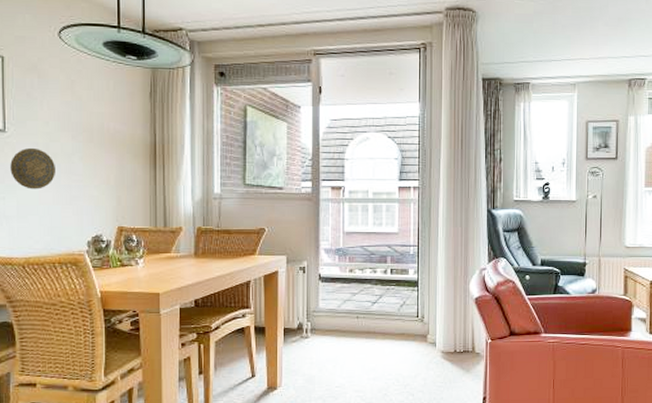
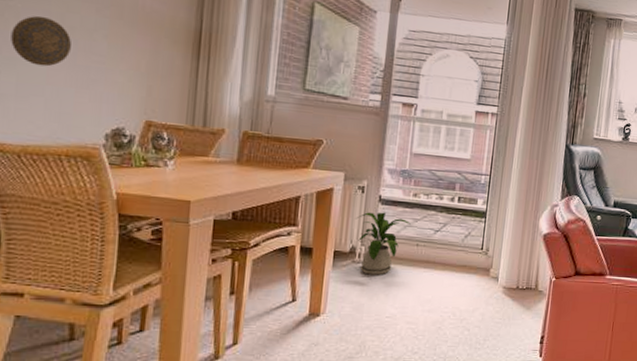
house plant: none [300,289,349,348] -> present [356,212,411,275]

